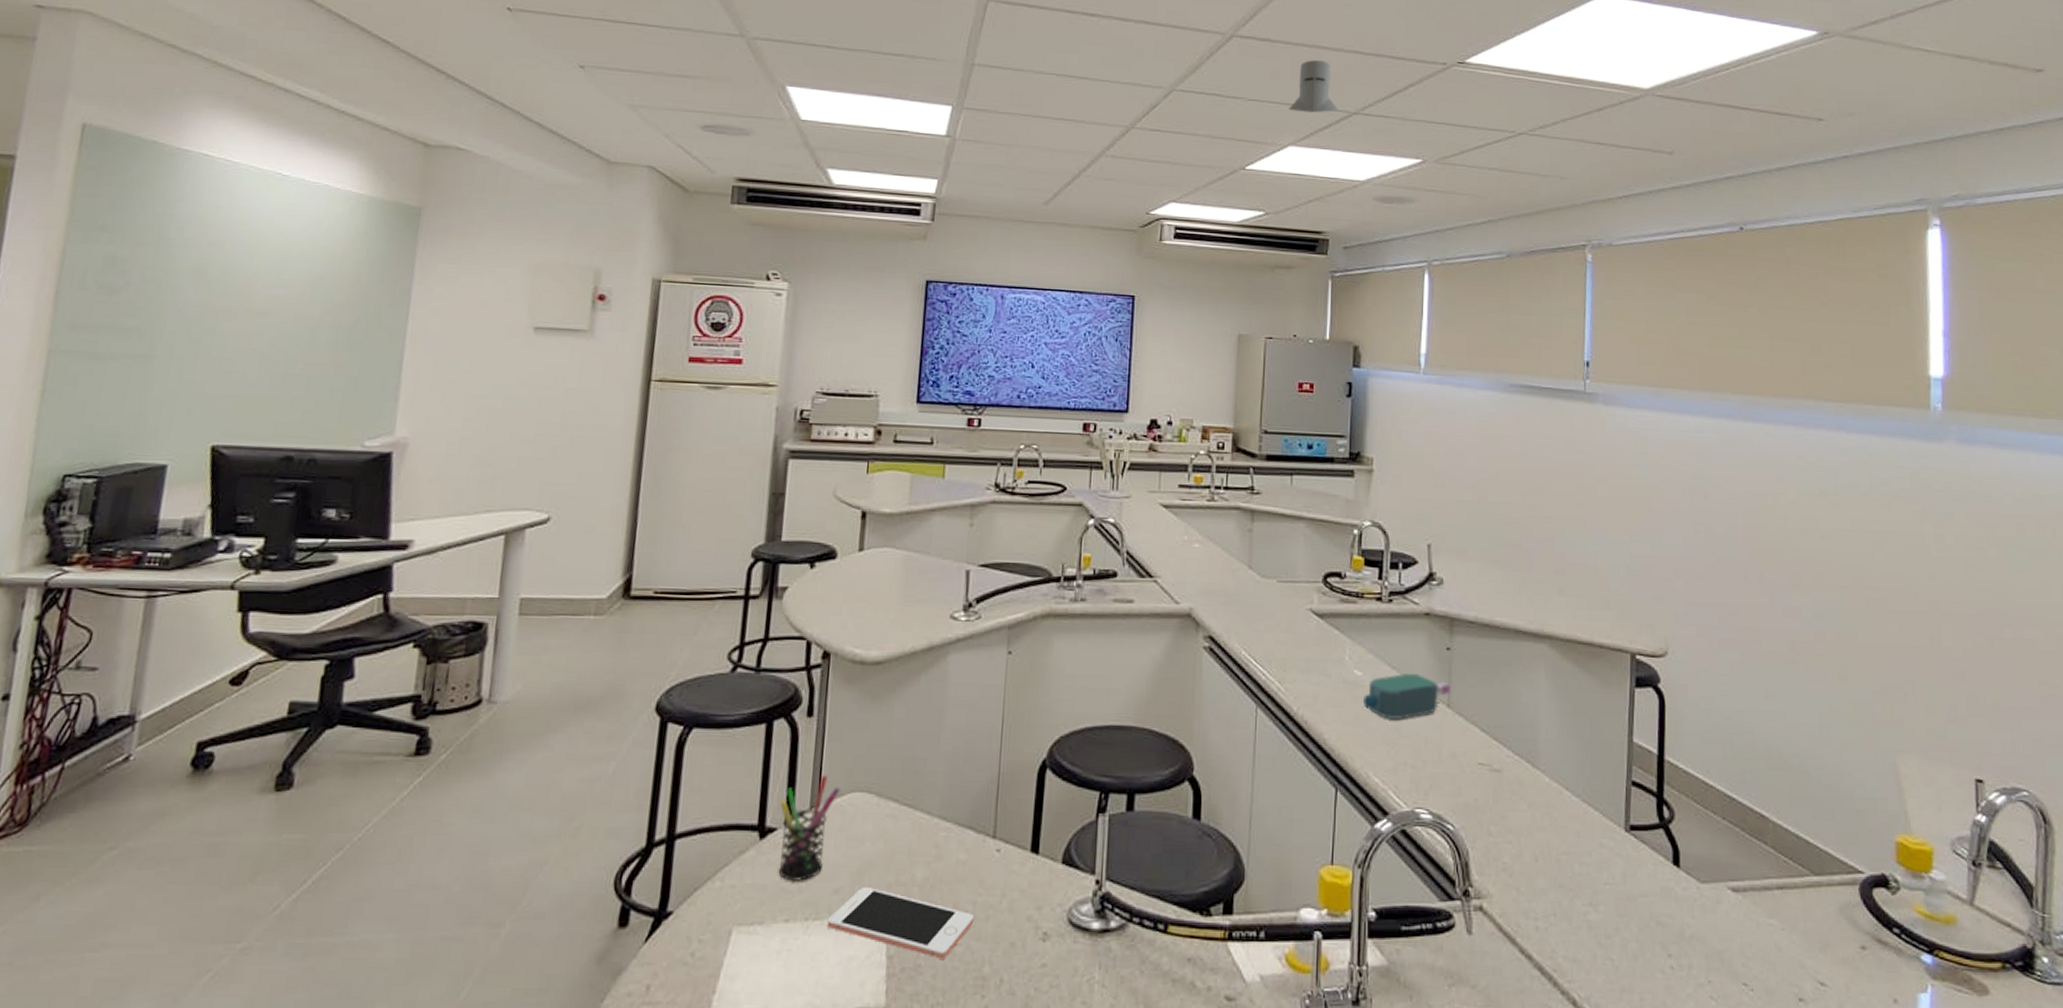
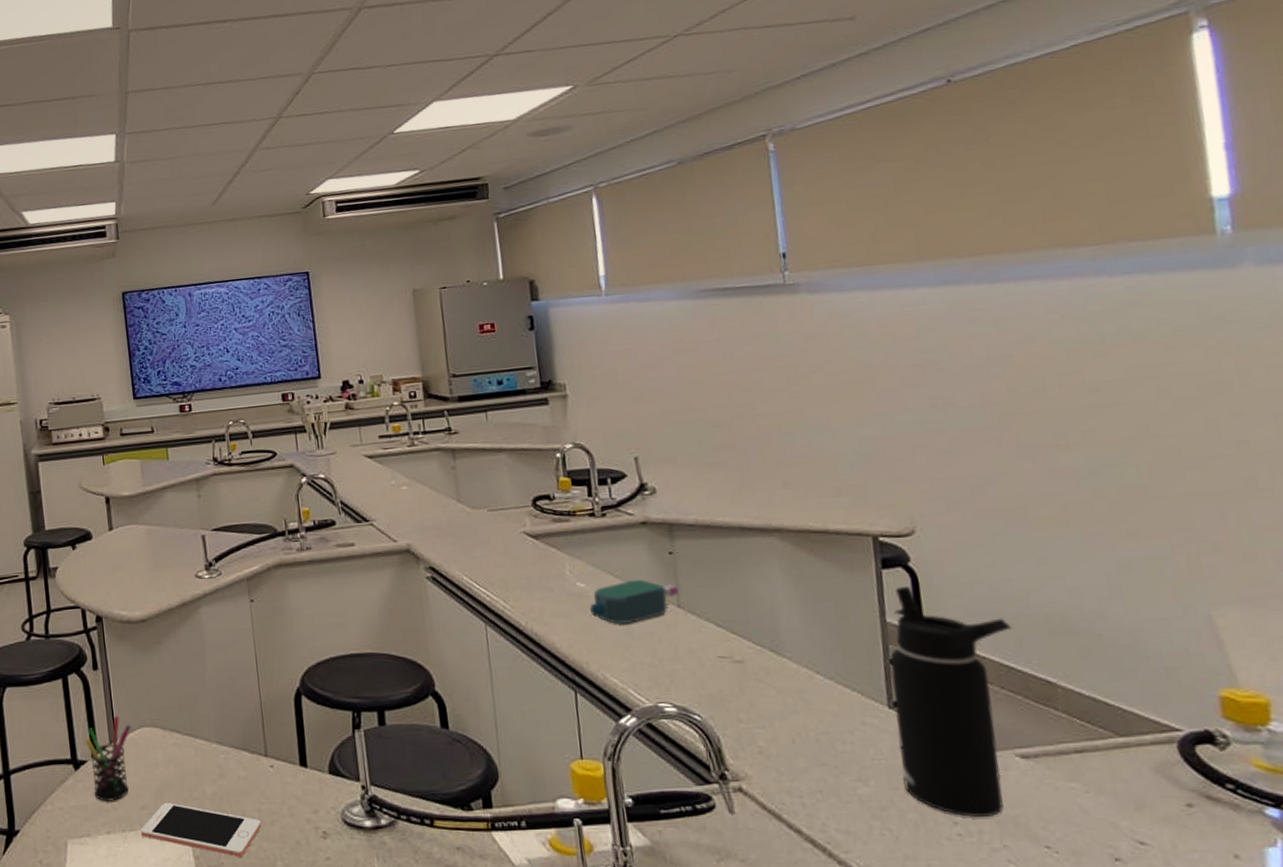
knight helmet: present [1289,60,1339,113] -> none [427,11,478,68]
water bottle: none [1629,708,1738,950] -> present [890,587,1012,817]

